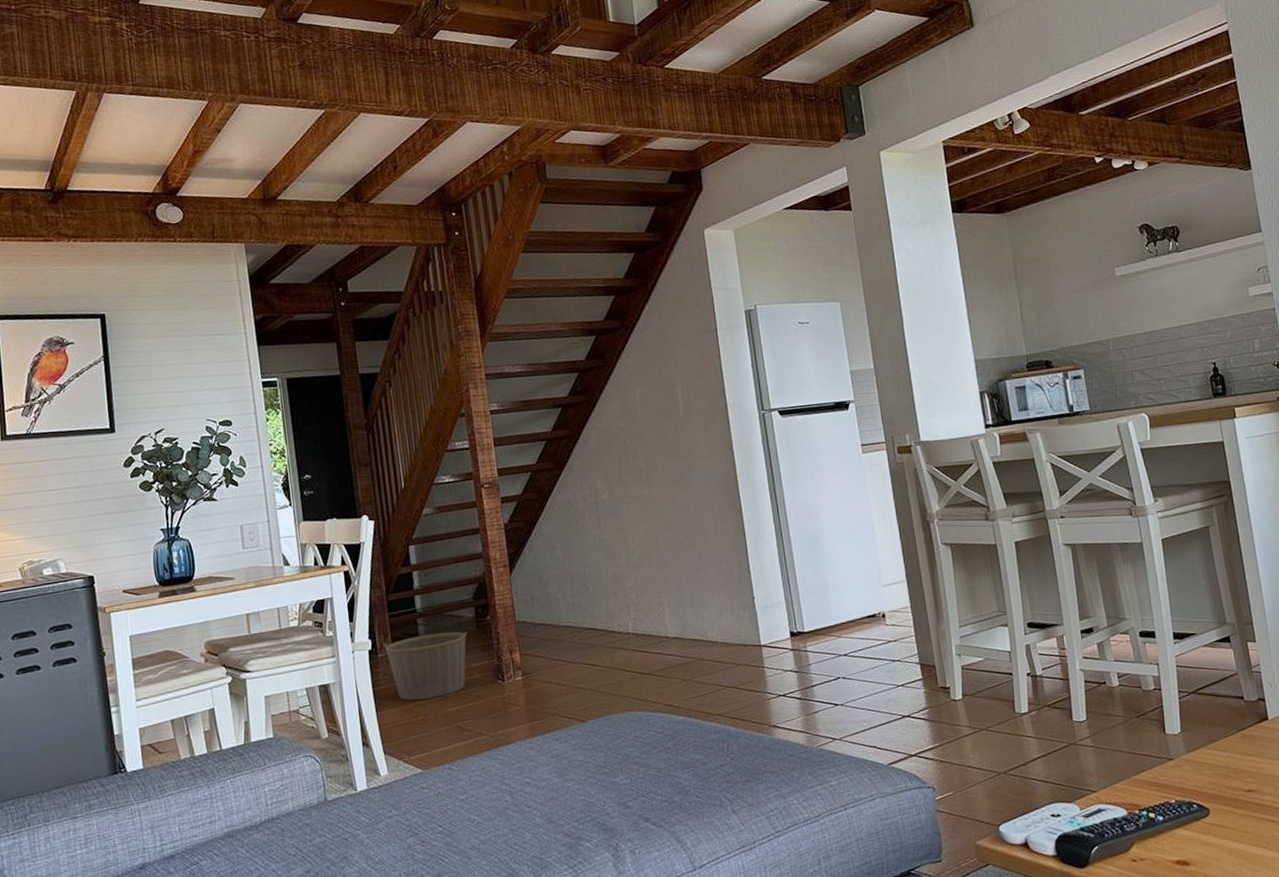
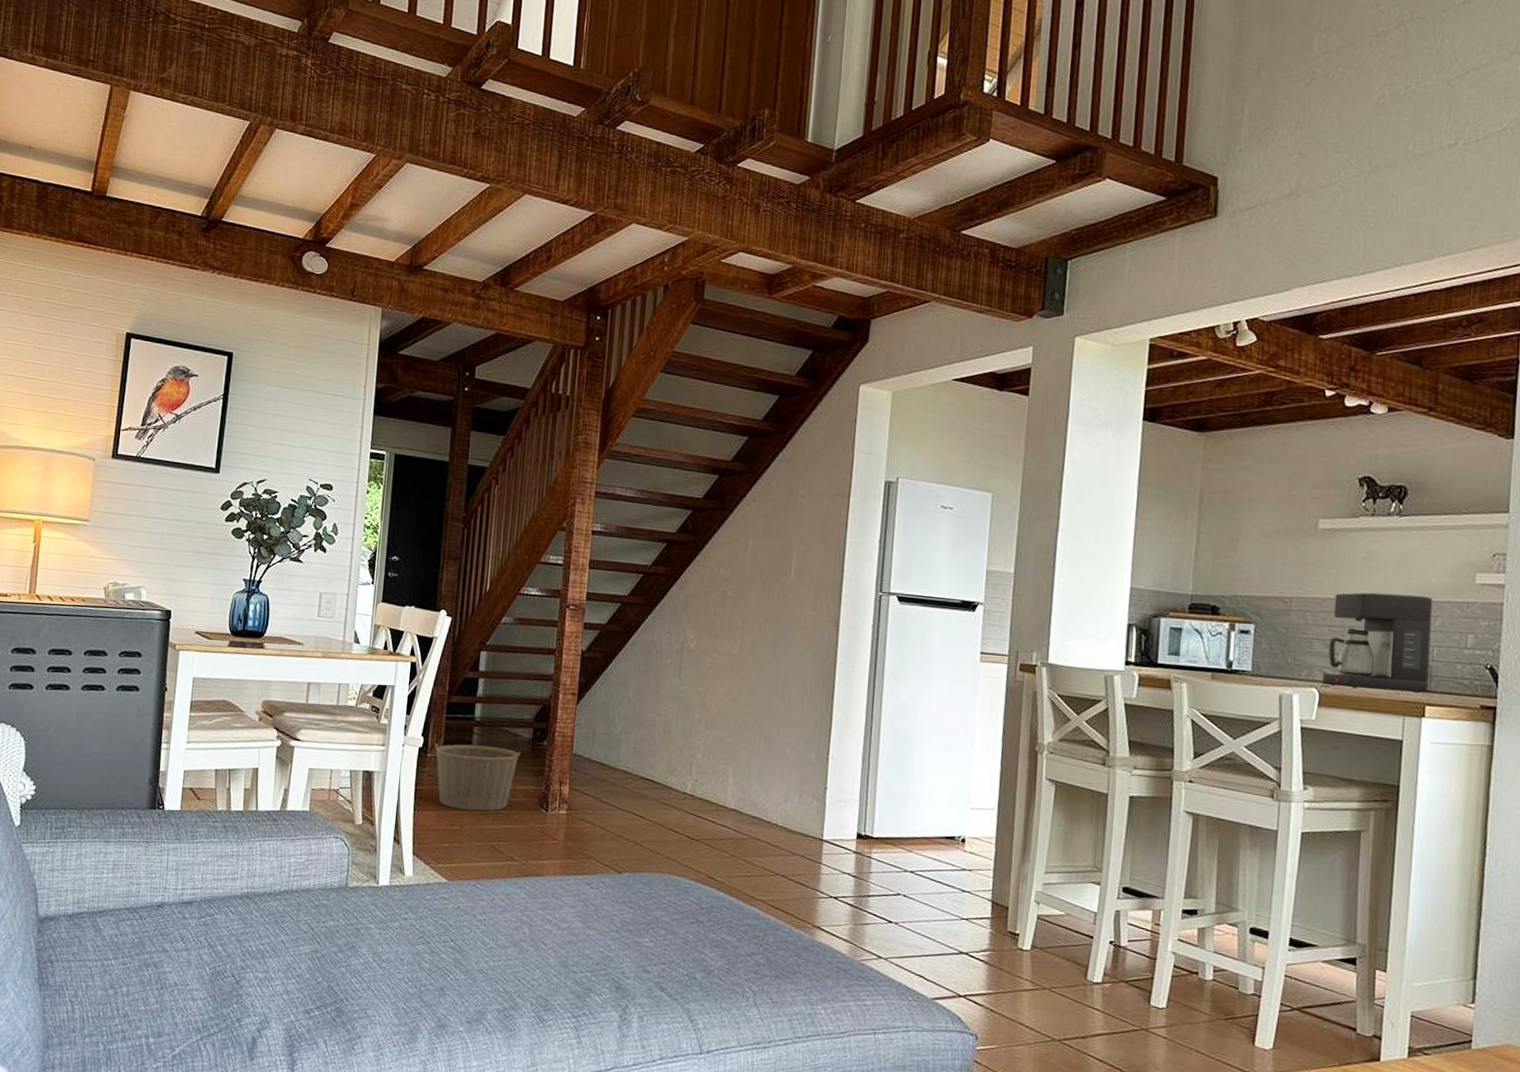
coffee maker: none [1142,315,1234,409] -> present [1321,592,1433,693]

